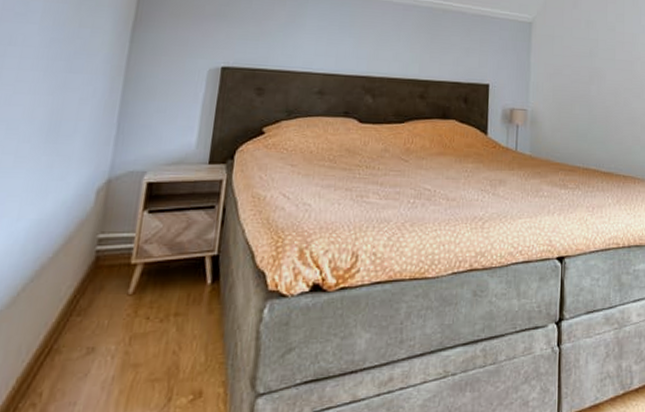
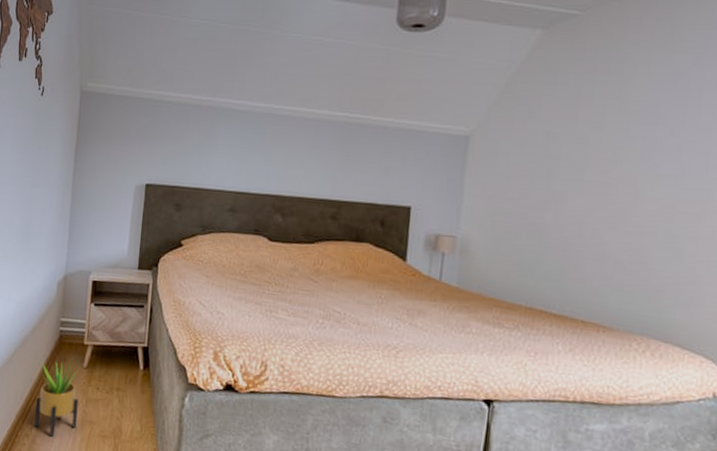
potted plant: none [47,283,121,400] -> present [34,357,79,438]

